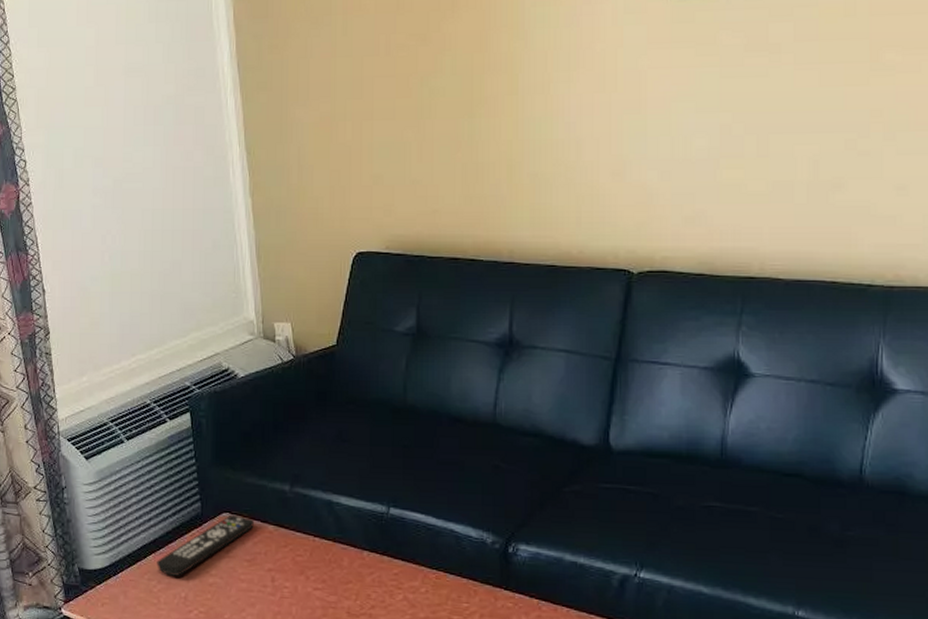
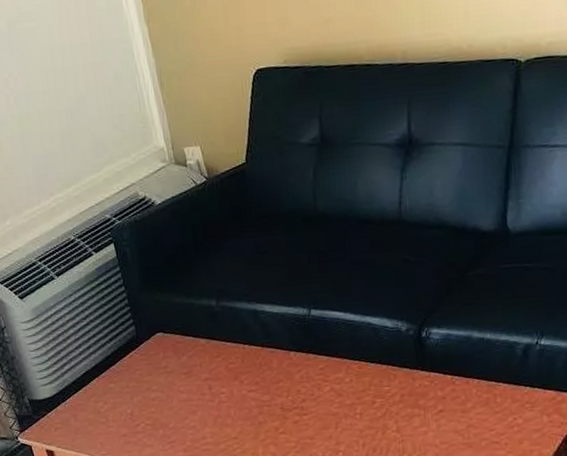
remote control: present [157,514,254,576] -> none [101,333,187,396]

